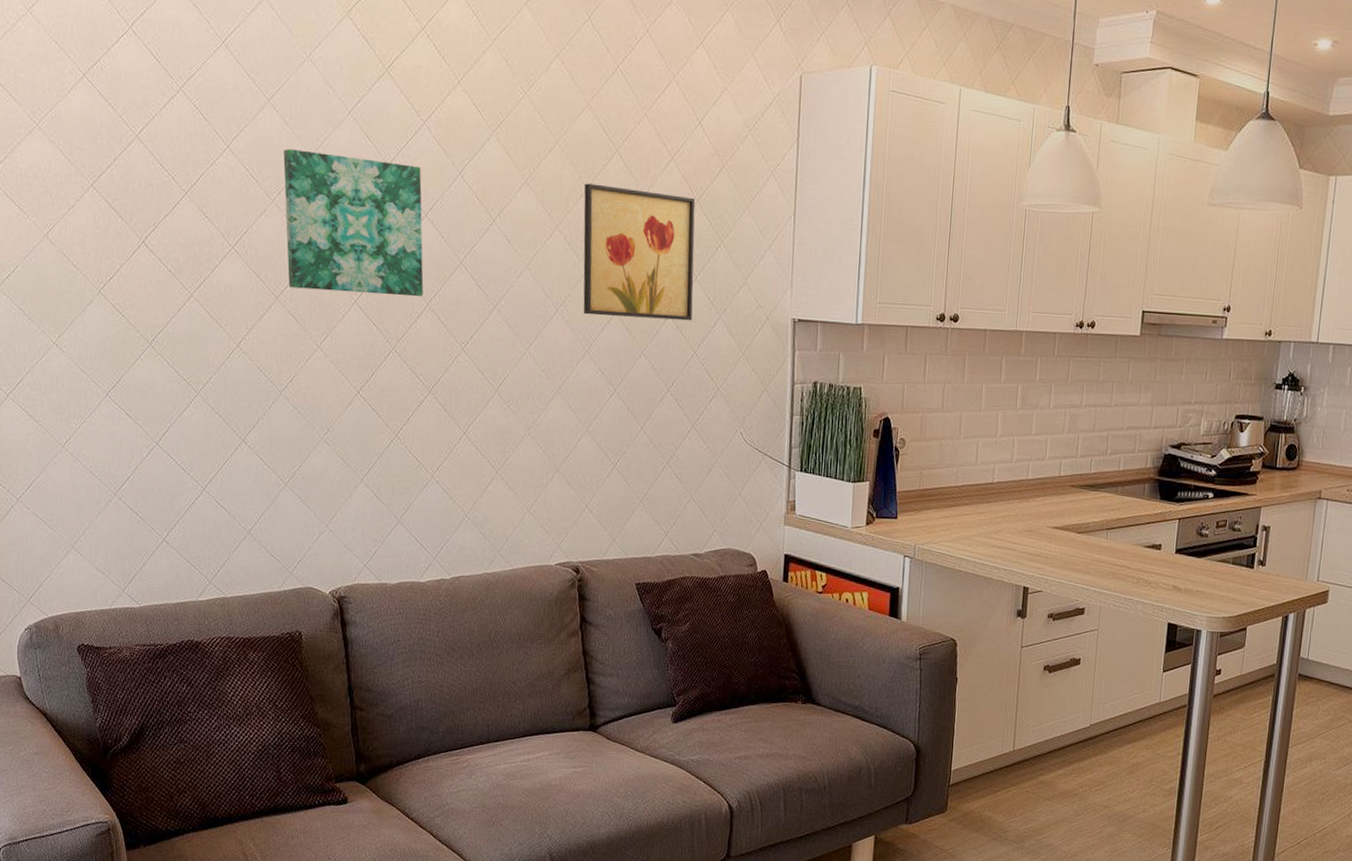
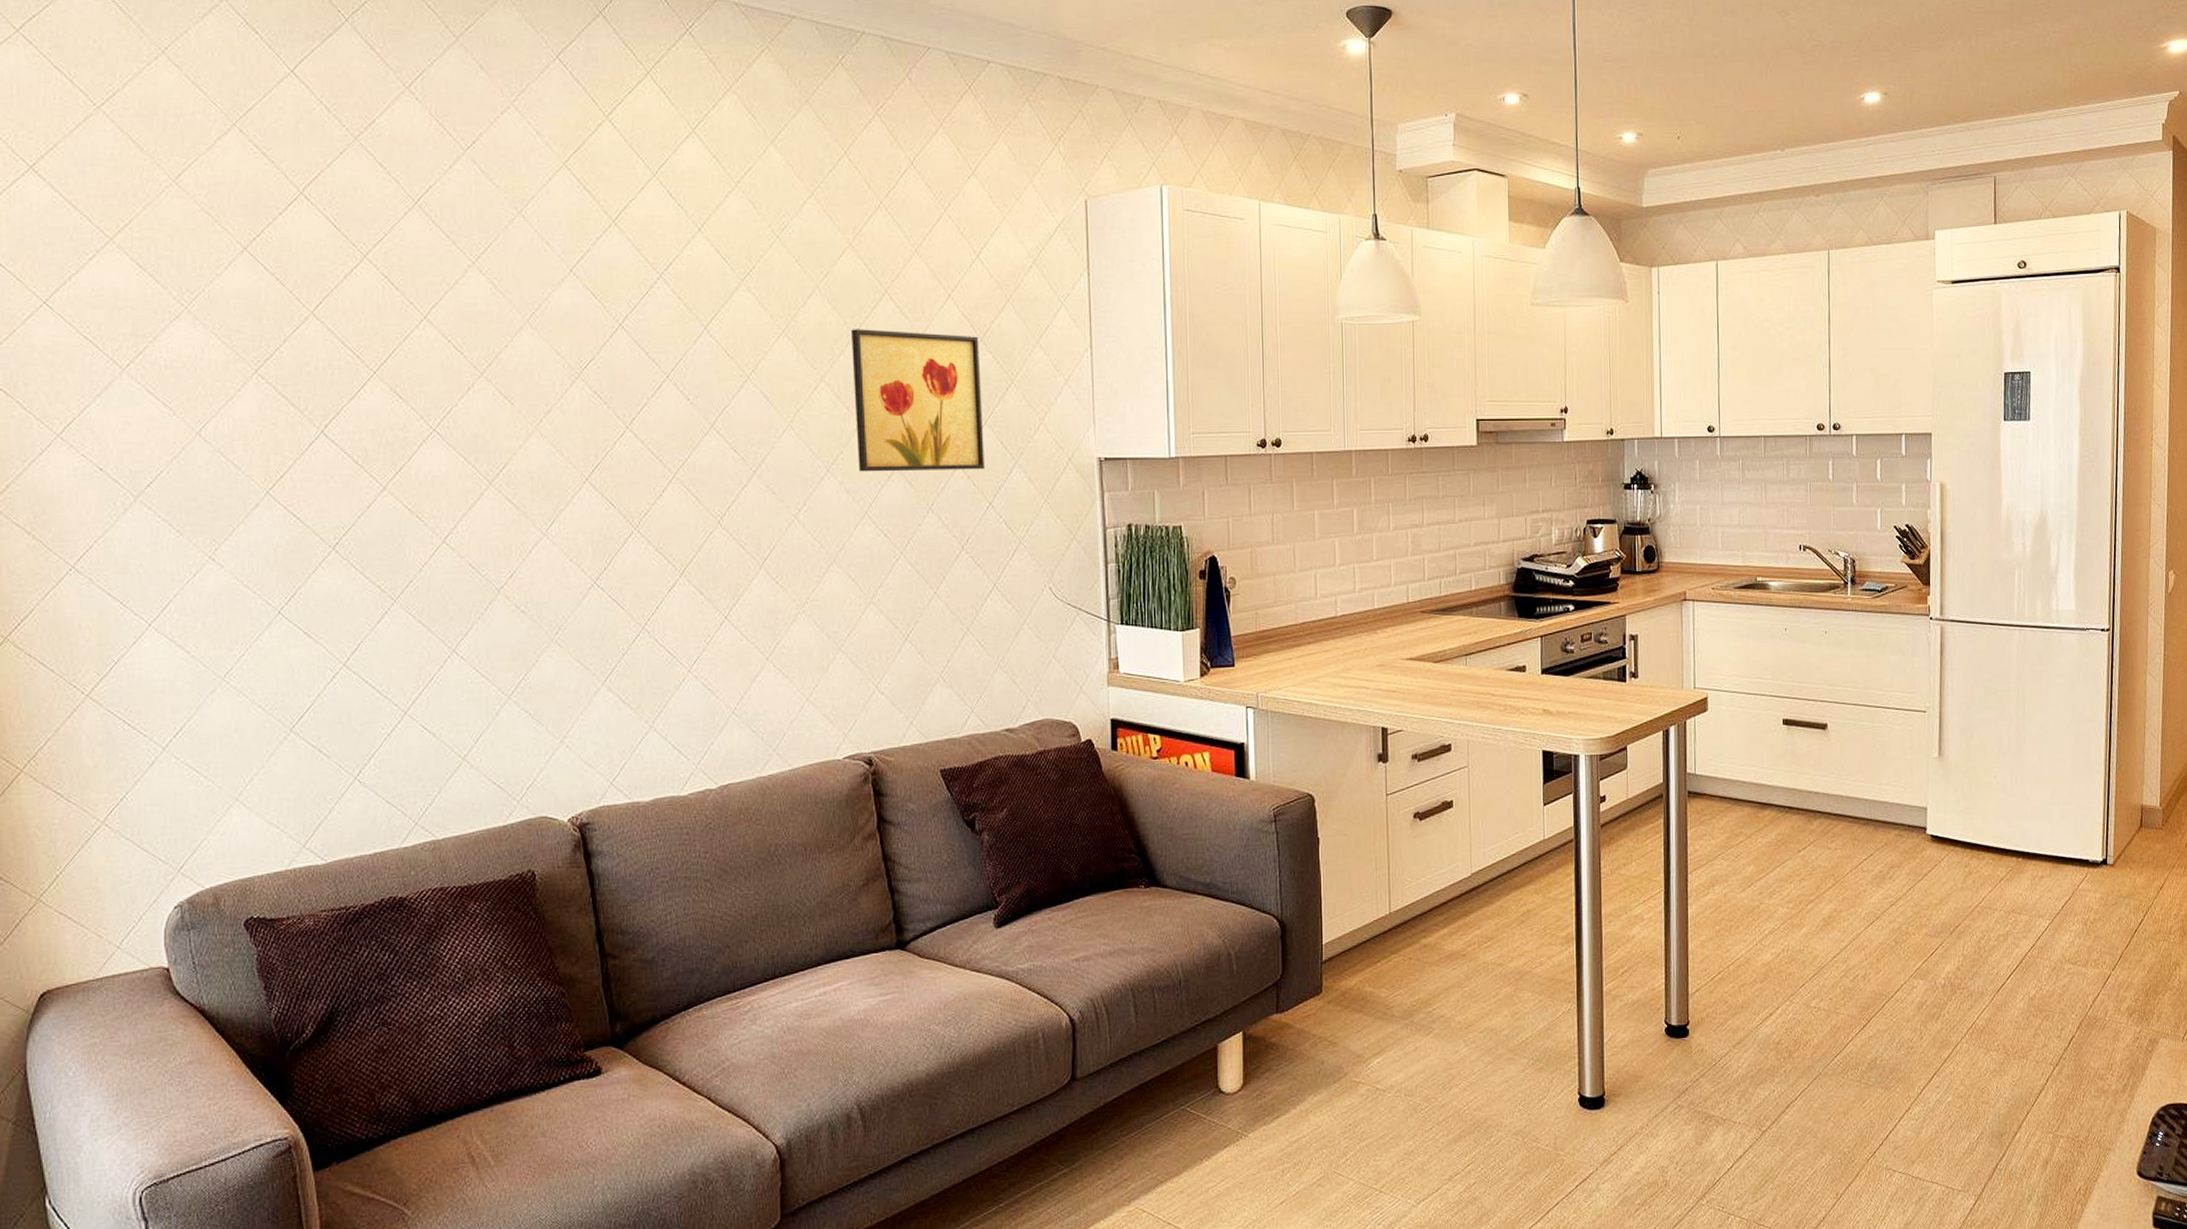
wall art: present [283,149,424,297] -> none [493,315,668,470]

